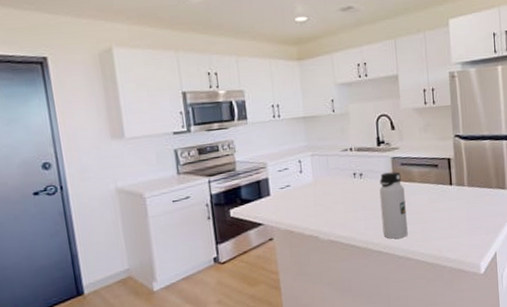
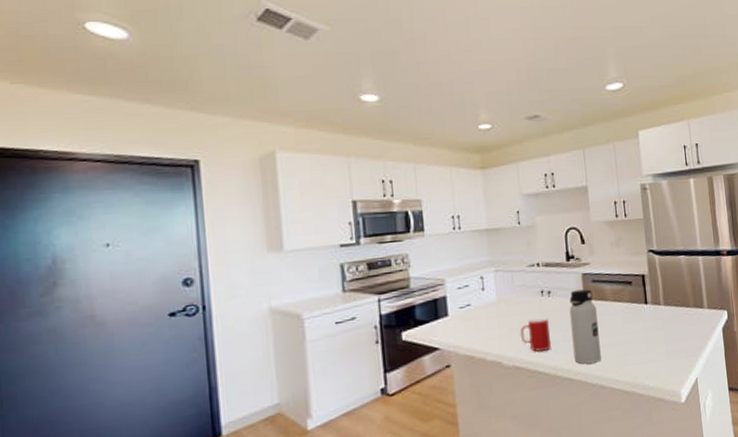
cup: none [334,197,363,227] -> present [520,317,551,352]

